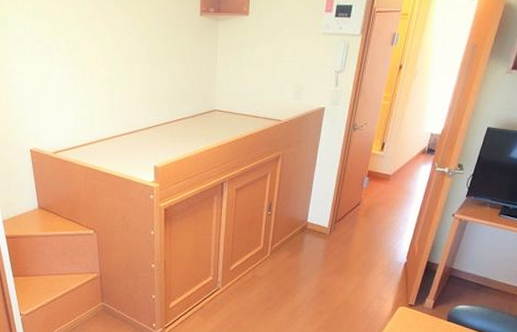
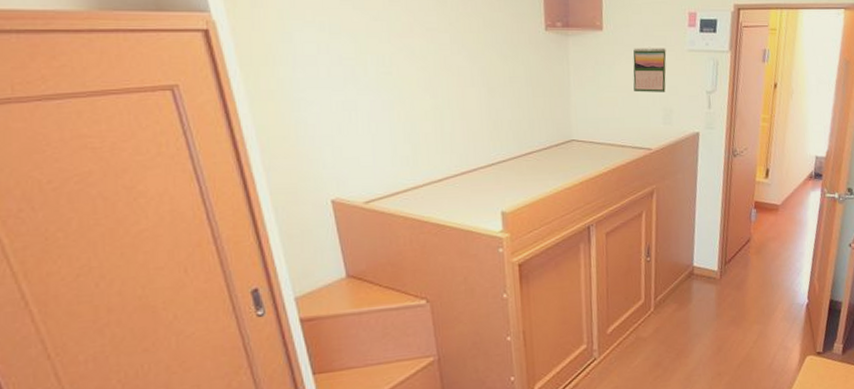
calendar: none [271,30,303,71] -> present [633,46,667,92]

